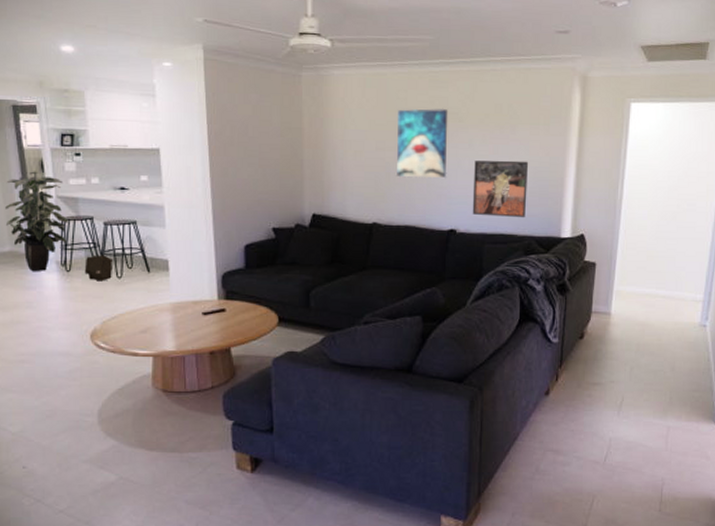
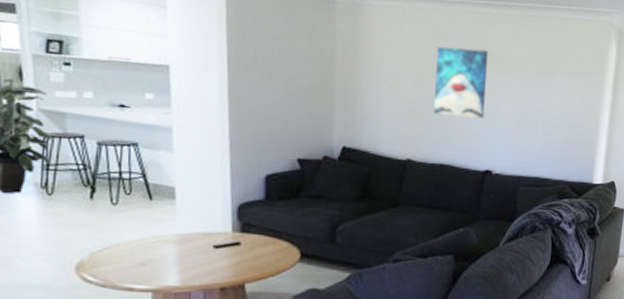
rock: present [84,255,112,282] -> none [70,178,106,208]
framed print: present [472,160,529,218] -> none [508,104,566,163]

